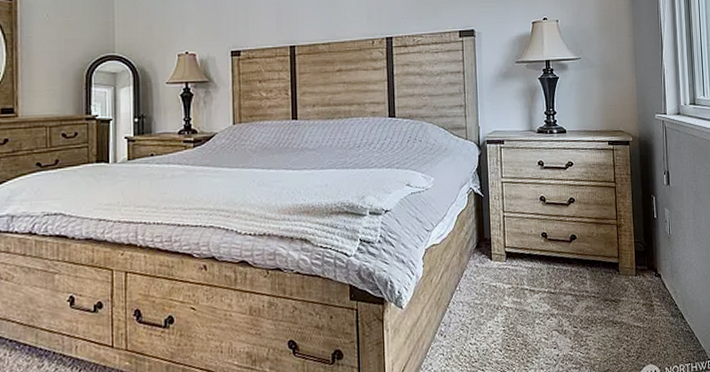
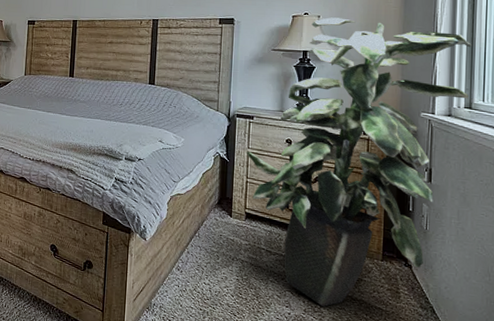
indoor plant: none [500,21,692,338] -> present [246,17,472,307]

